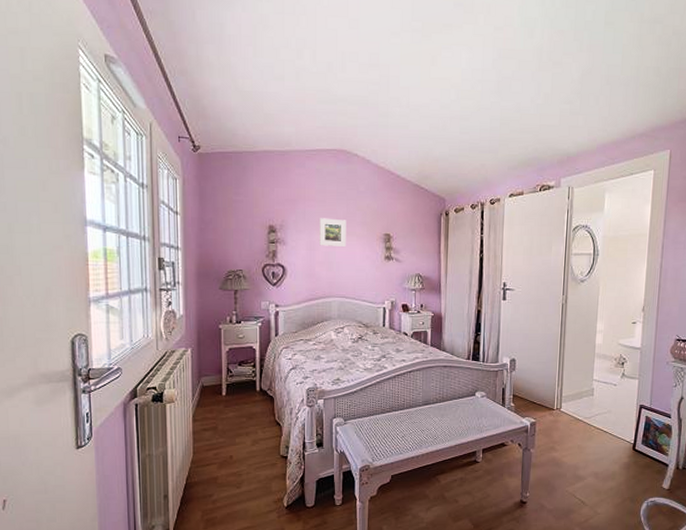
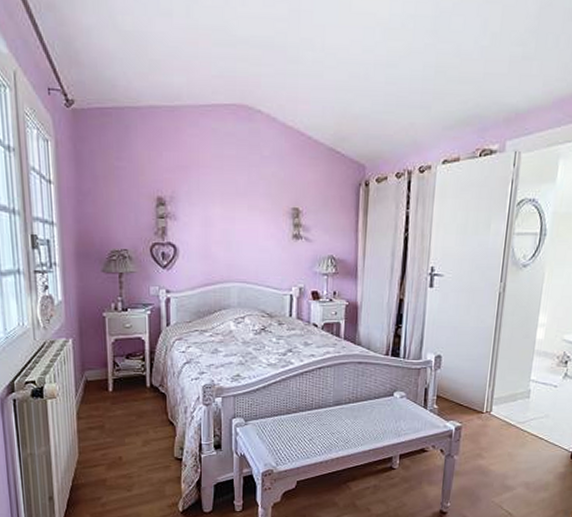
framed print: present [319,218,346,247] -> none [216,188,248,223]

